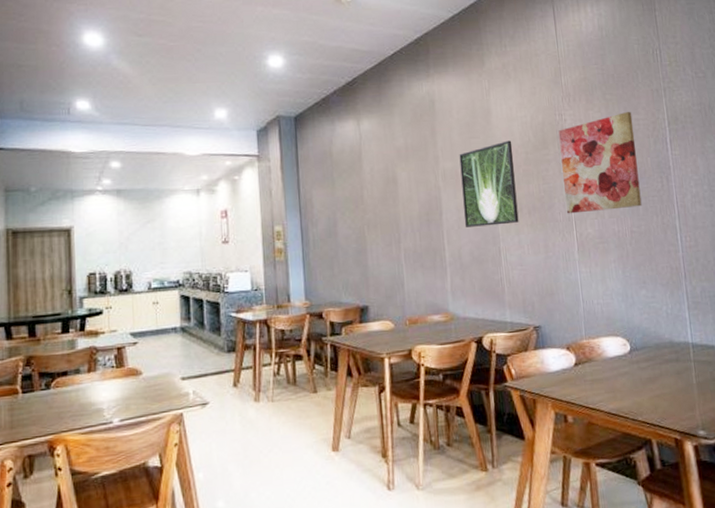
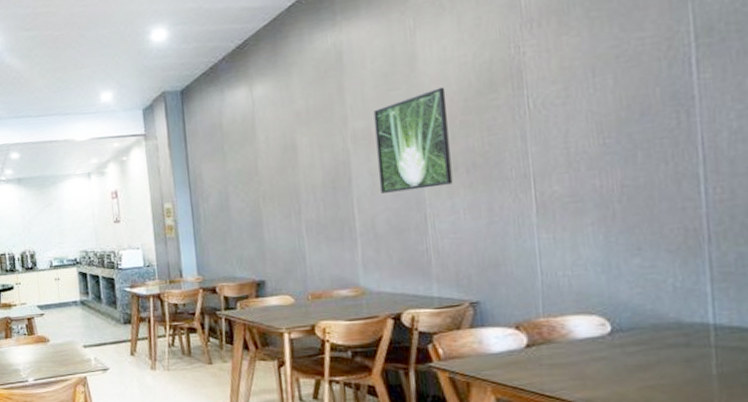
wall art: present [558,111,642,214] -> none [513,28,642,170]

